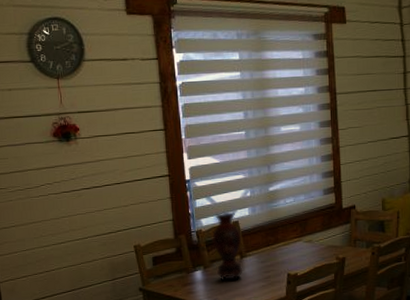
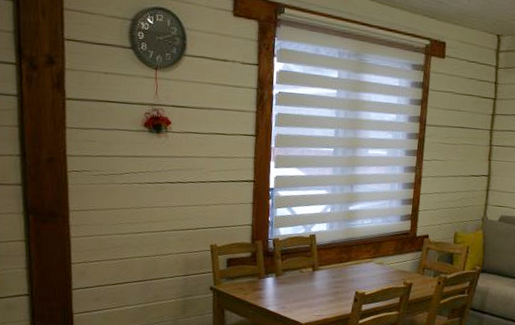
vase: present [212,212,243,281] -> none [287,224,317,292]

